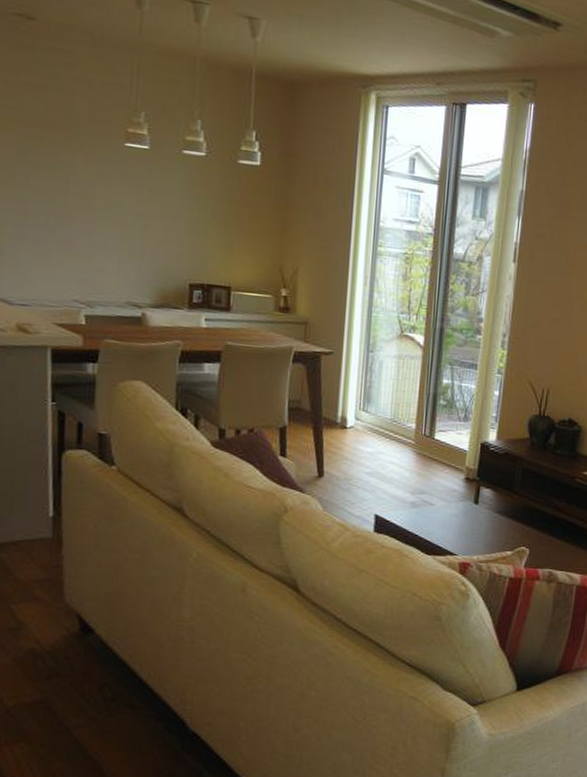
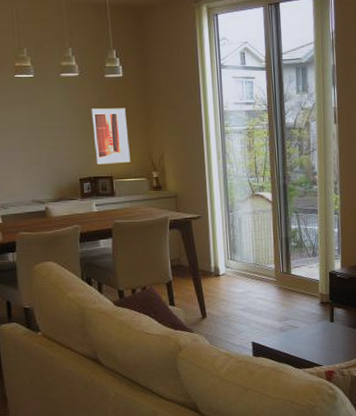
wall art: none [213,199,258,273] -> present [91,108,131,165]

